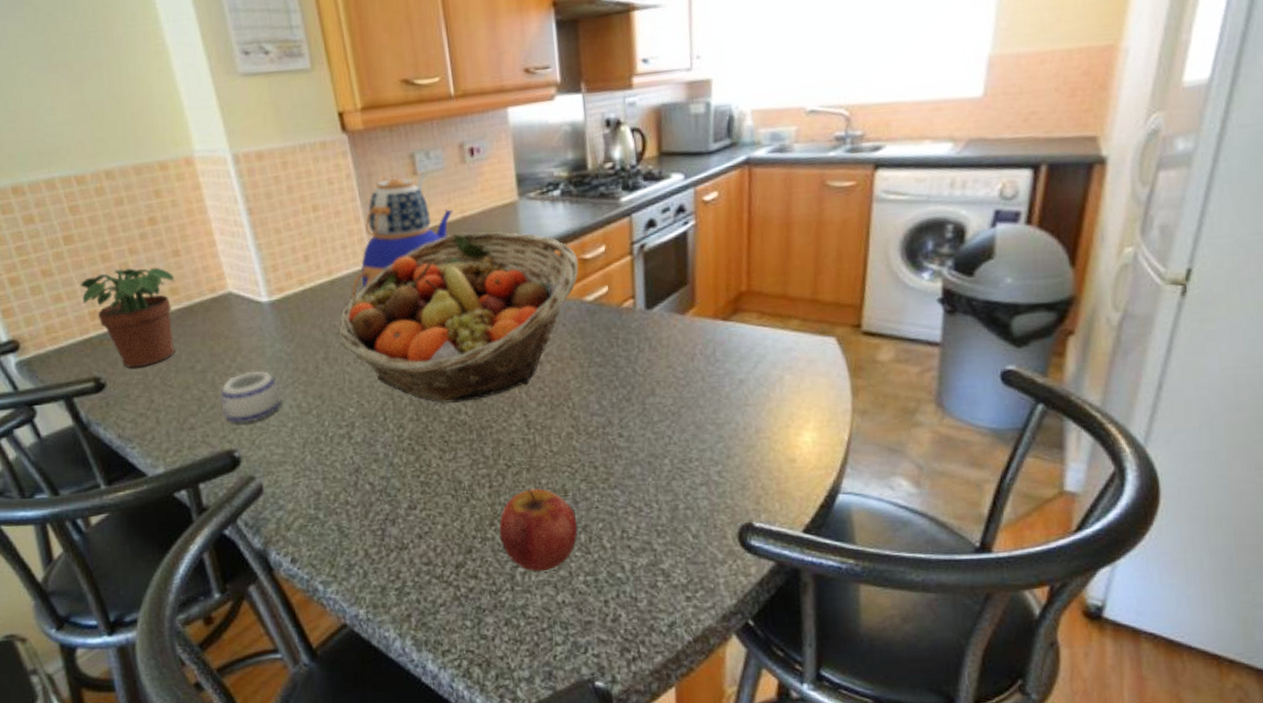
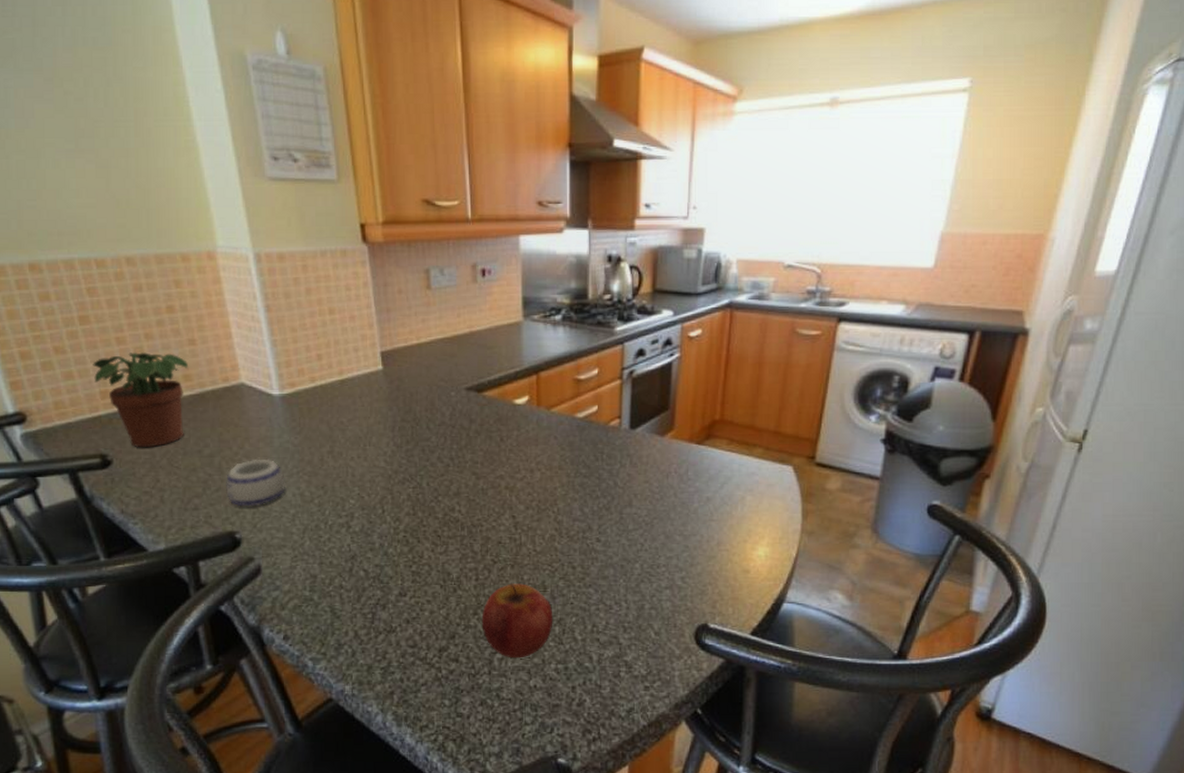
fruit basket: present [338,232,579,403] -> none [345,346,573,501]
teapot: present [351,172,453,298] -> none [359,285,462,398]

